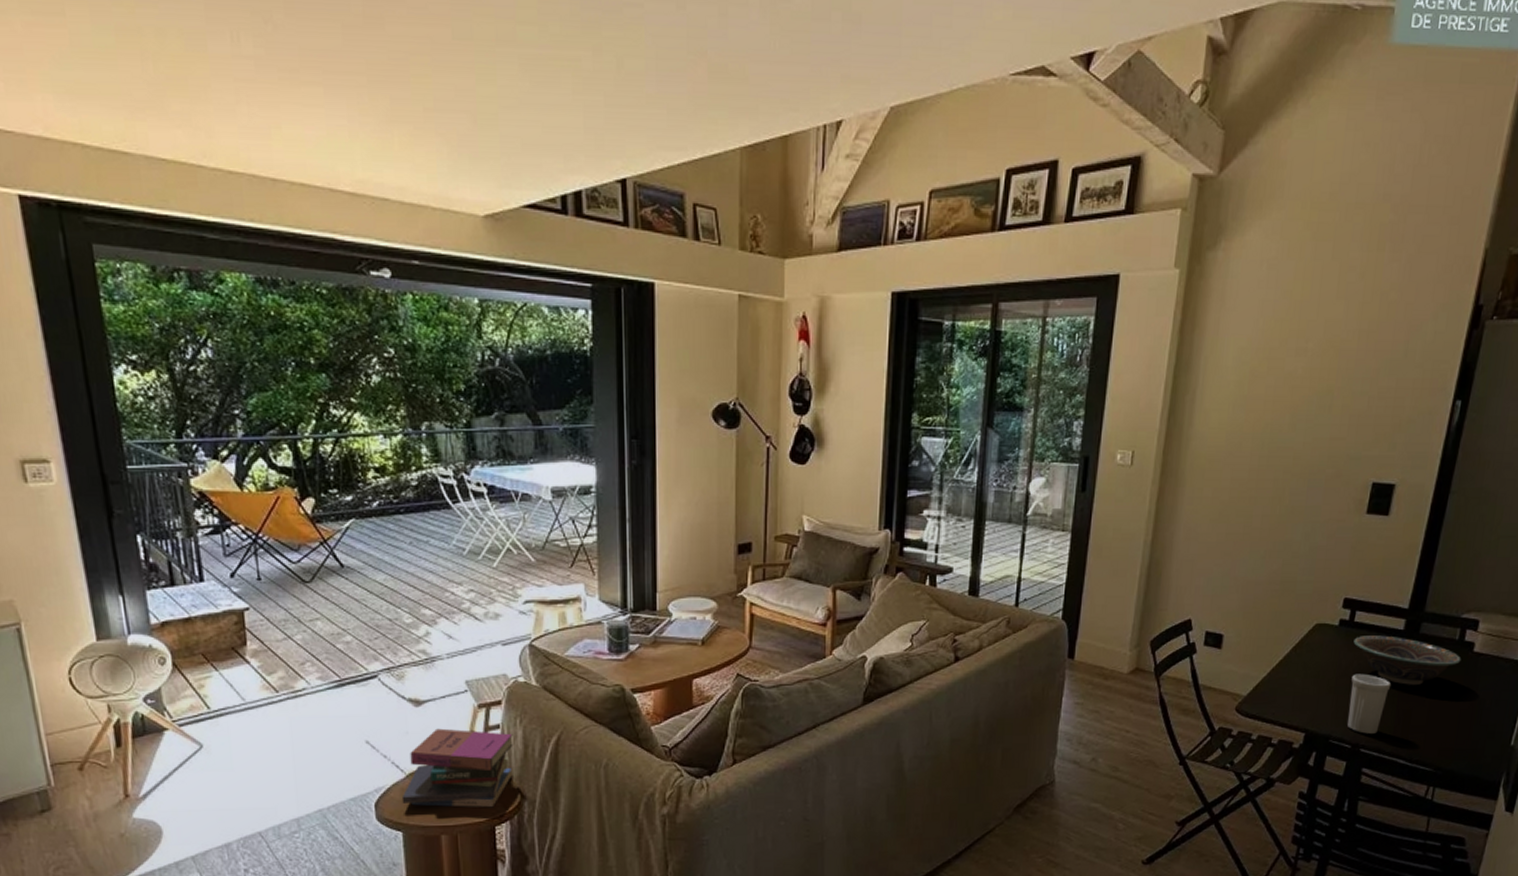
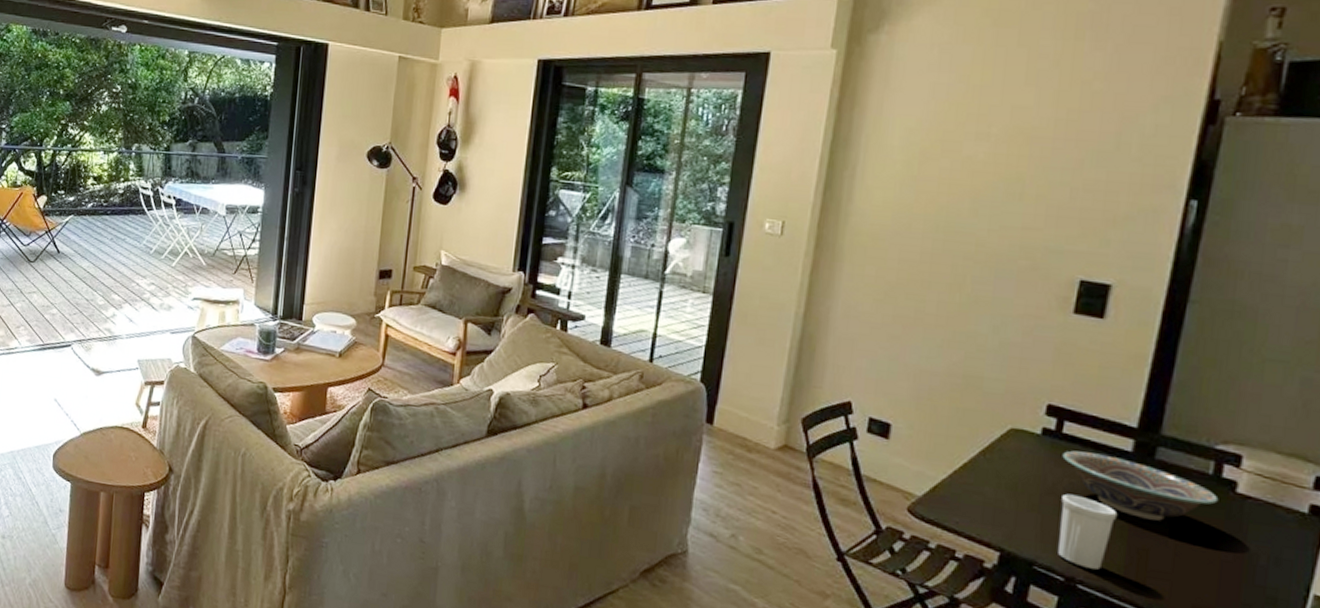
books: present [401,728,513,808] -> none [74,397,170,476]

